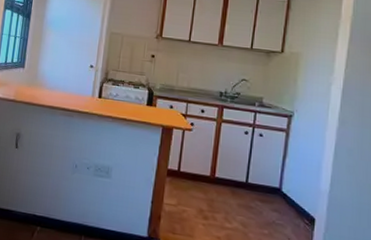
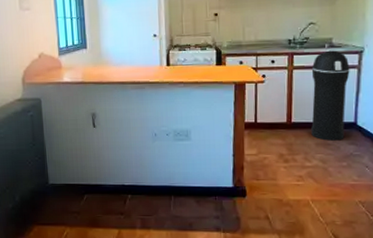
trash can: none [234,109,279,205] -> present [311,50,350,141]

